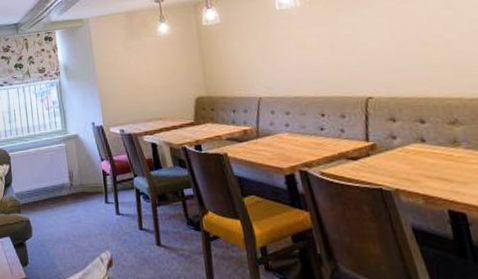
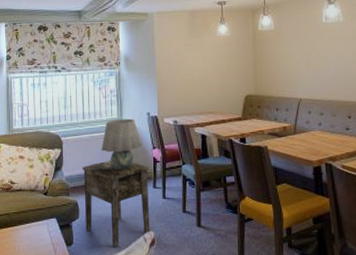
side table: none [31,174,107,268] -> present [82,160,150,248]
table lamp: none [48,130,89,185] -> present [101,118,141,170]

